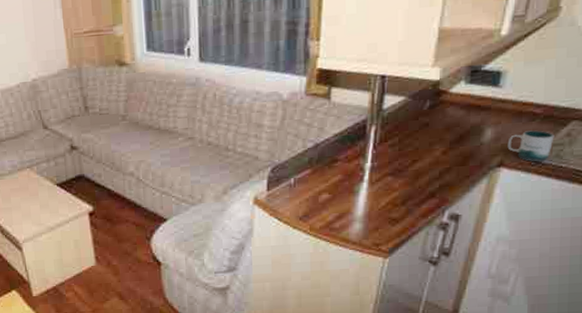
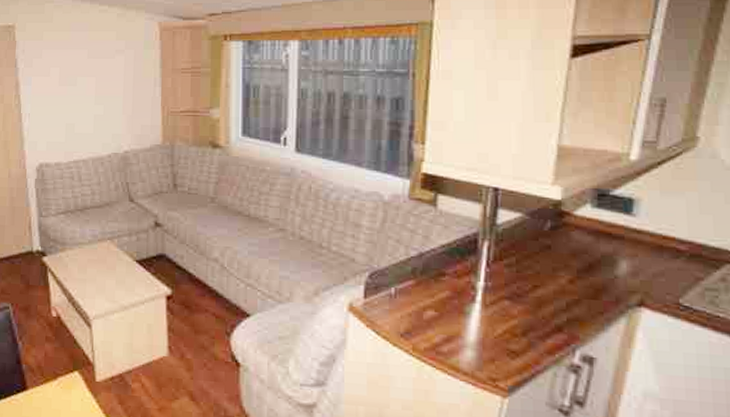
mug: present [507,130,554,162] -> none [647,269,706,308]

